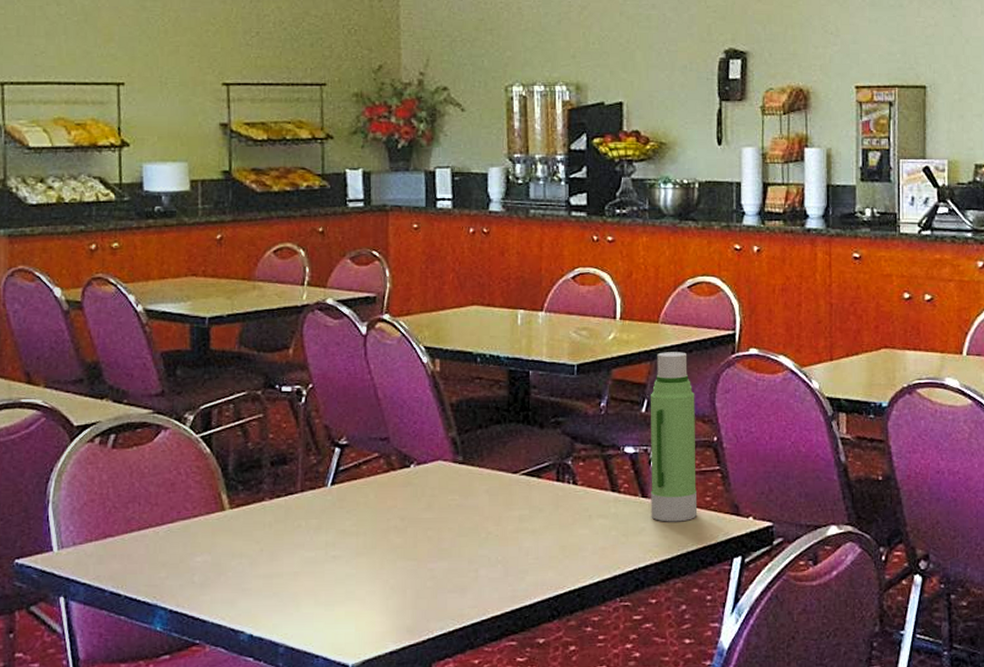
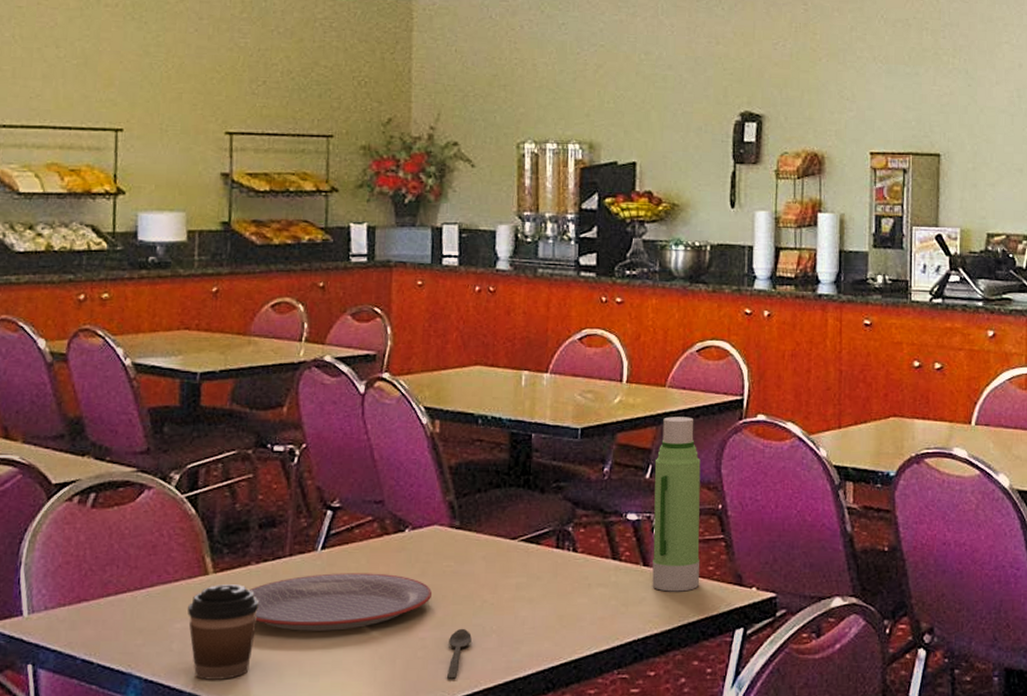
coffee cup: none [207,519,275,610] -> present [188,584,260,680]
plate: none [265,507,439,563] -> present [250,573,433,631]
spoon: none [455,559,478,607] -> present [446,628,472,679]

